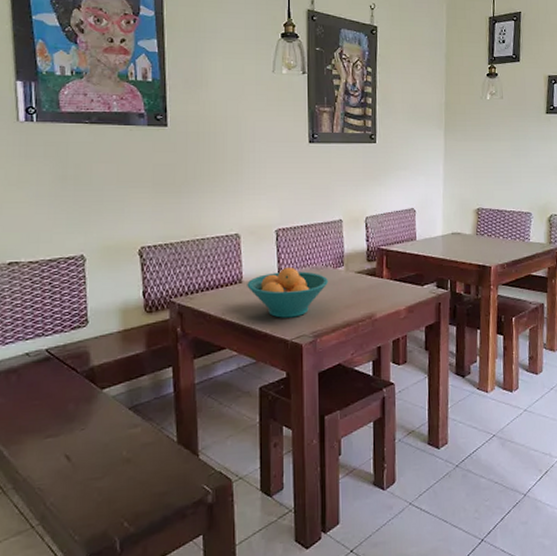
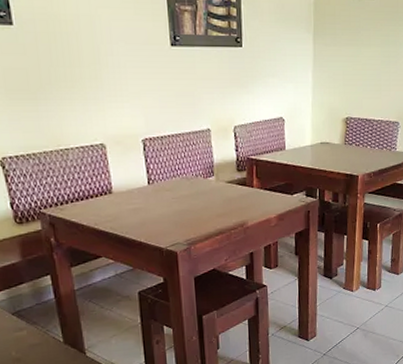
fruit bowl: present [247,266,329,318] -> none [117,177,200,227]

